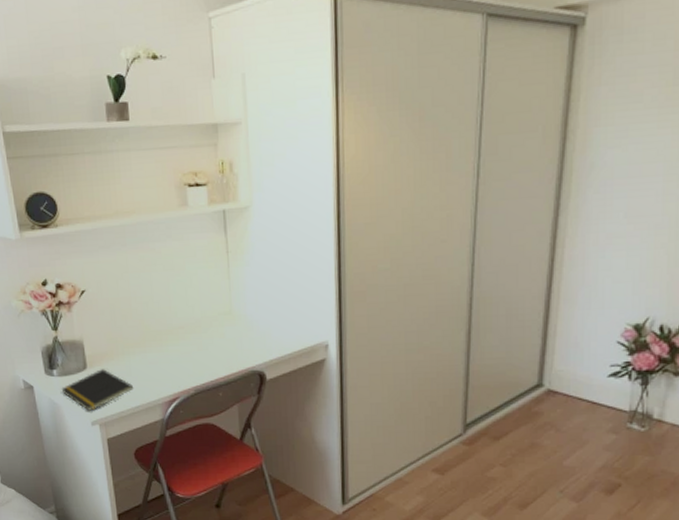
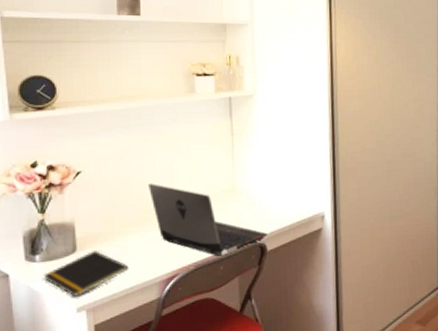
laptop computer: none [147,304,267,382] -> present [149,184,268,256]

